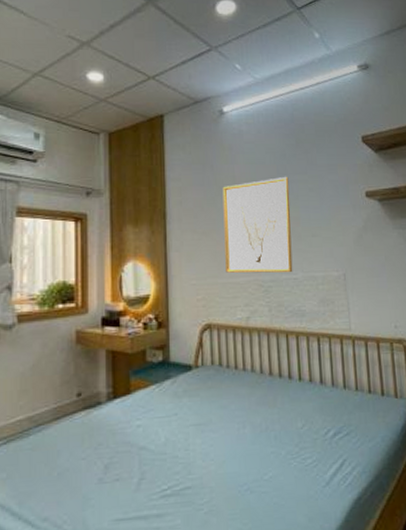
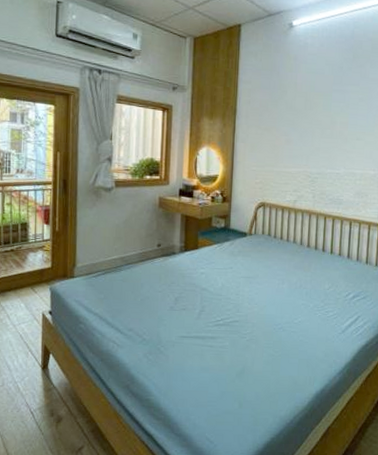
wall art: present [222,176,293,274] -> none [281,86,343,169]

